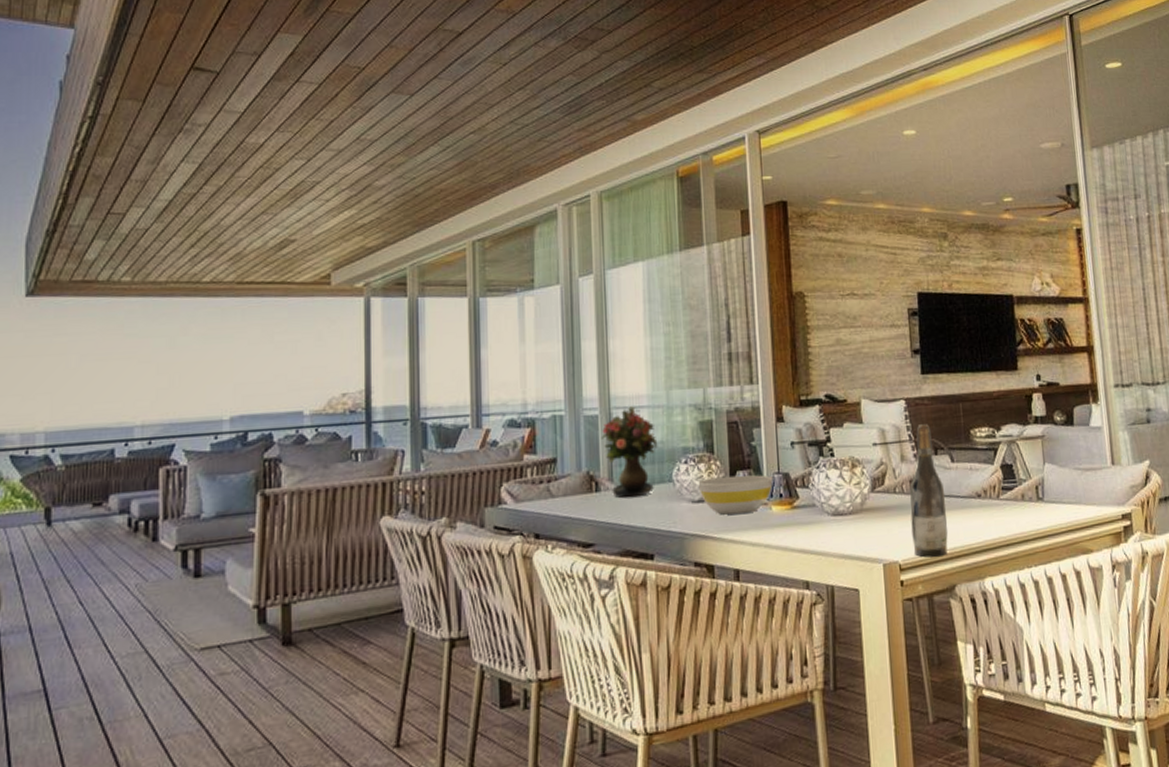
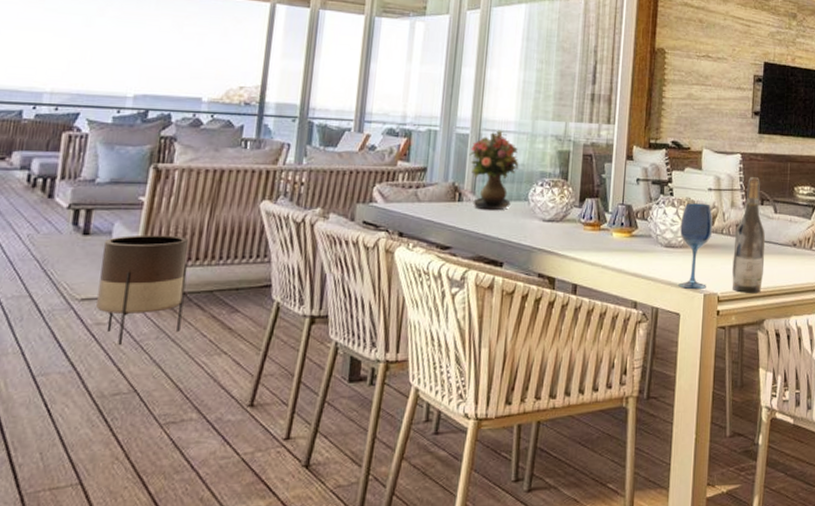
planter: none [217,566,310,696] -> present [96,234,189,346]
bowl: present [698,475,773,515] -> none [550,201,617,237]
wineglass: none [846,461,885,561] -> present [678,203,713,290]

